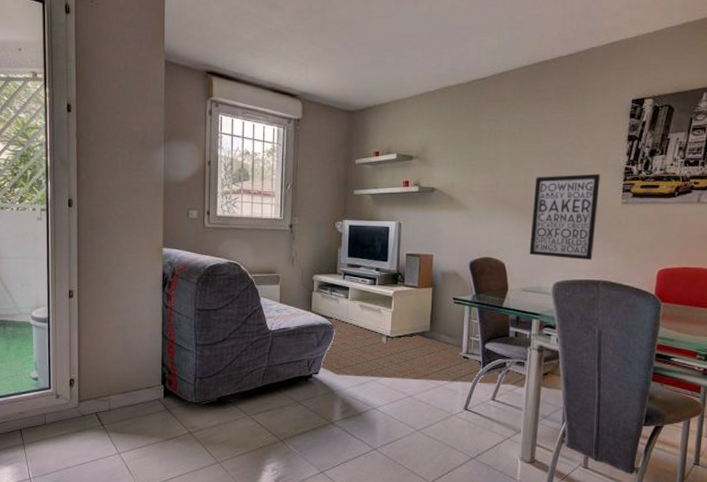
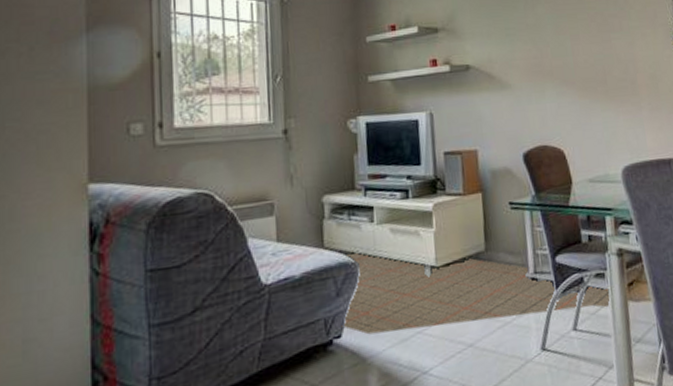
wall art: present [529,173,600,260] -> none [584,35,659,138]

